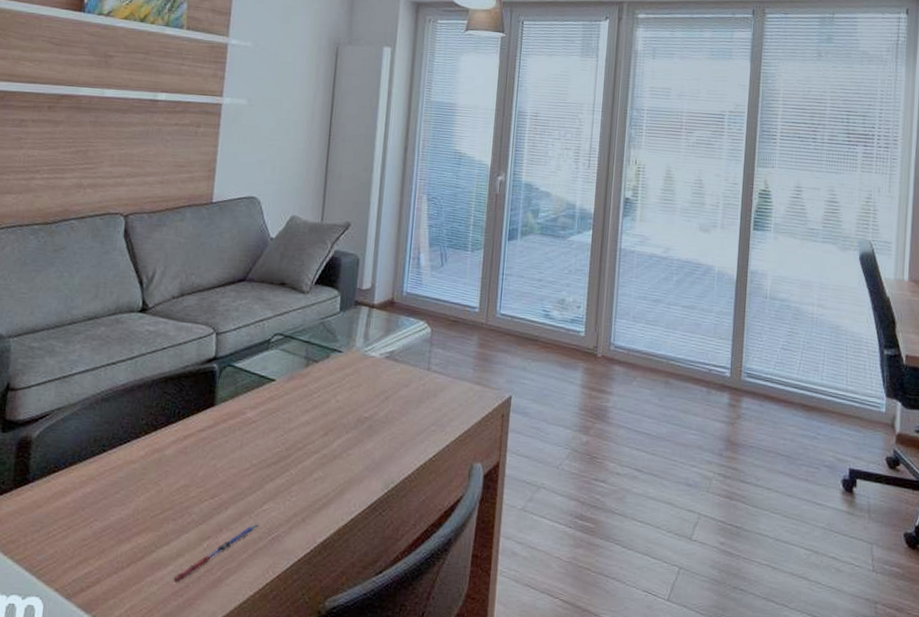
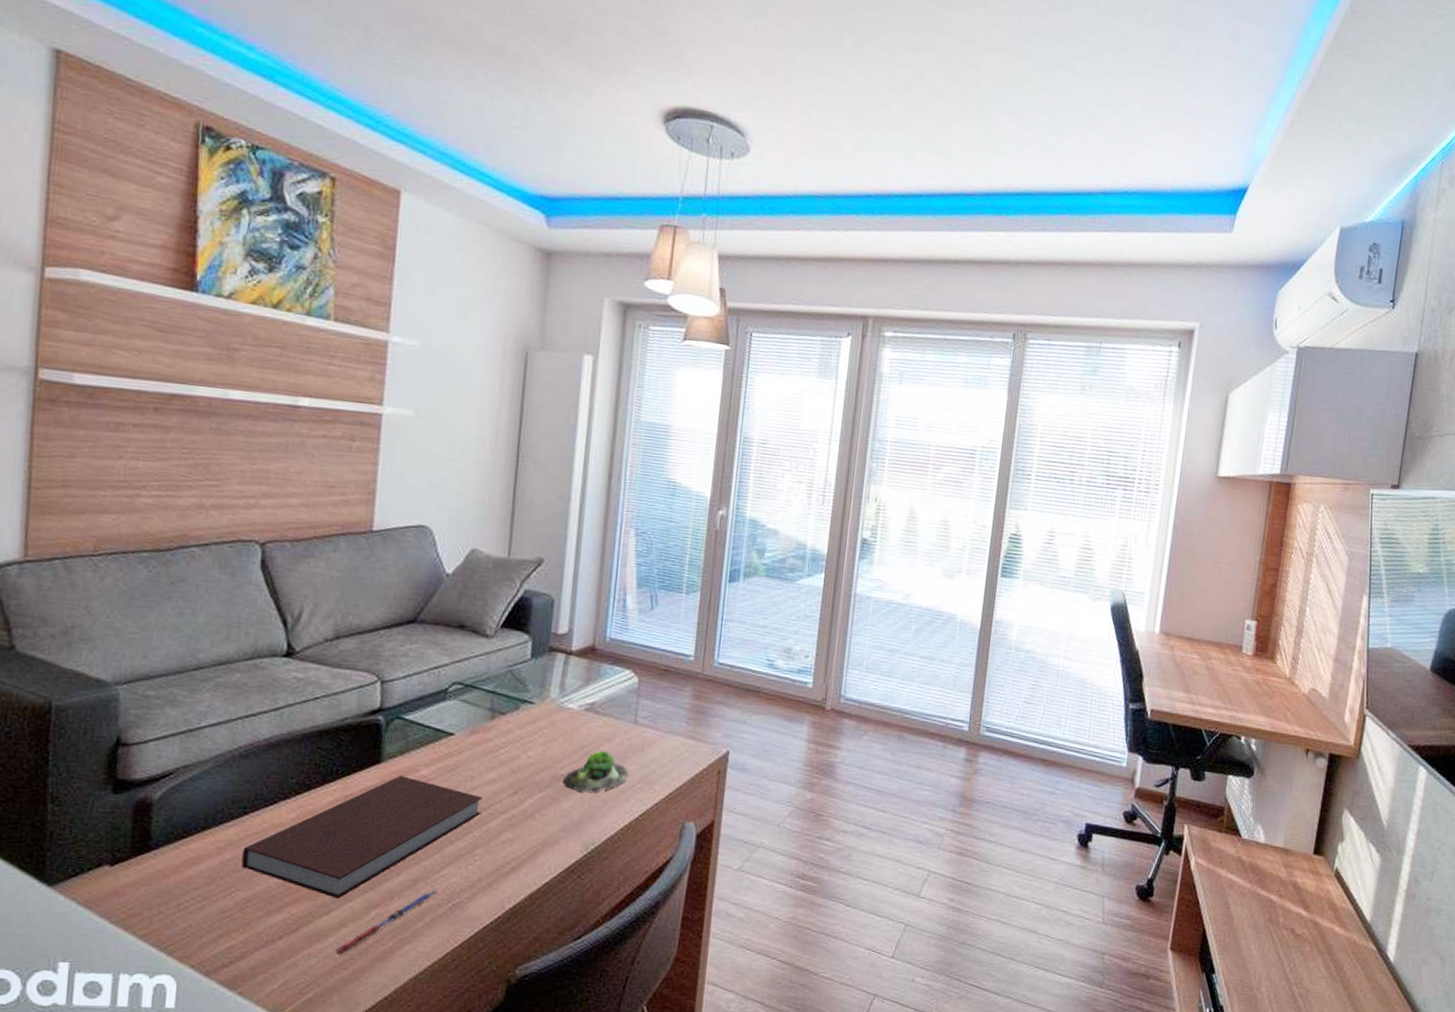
notebook: none [99,418,299,530] -> present [241,776,483,899]
succulent plant: none [366,394,423,434] -> present [562,750,628,793]

